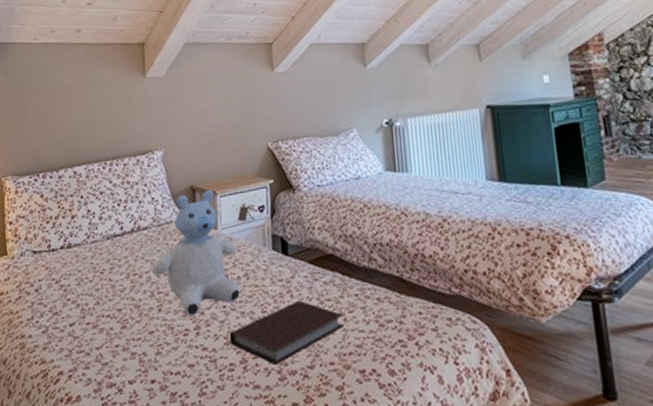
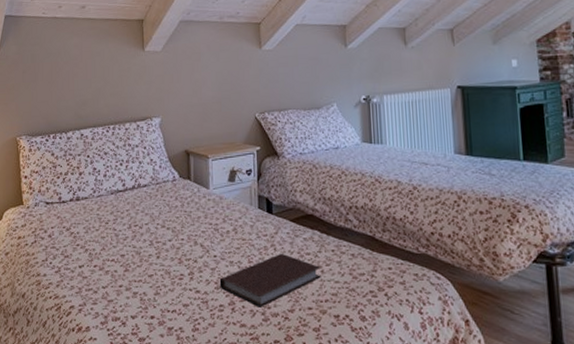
stuffed bear: present [152,189,240,317] -> none [151,154,229,264]

